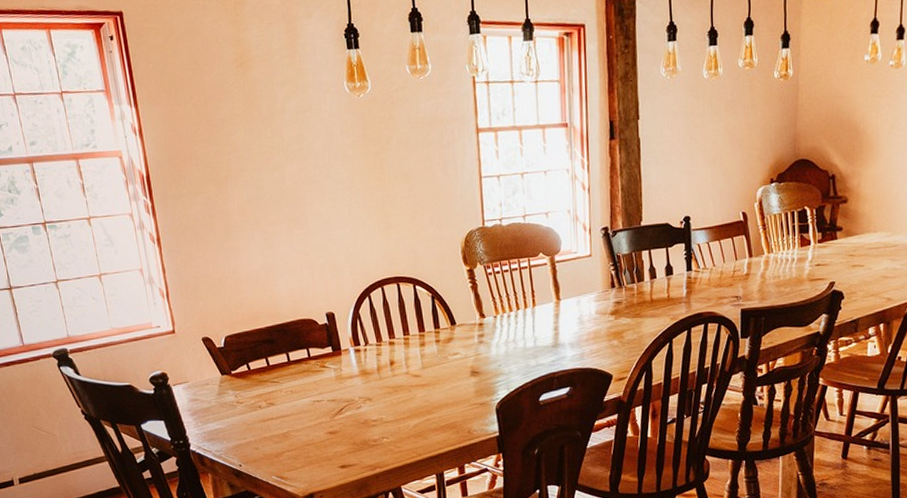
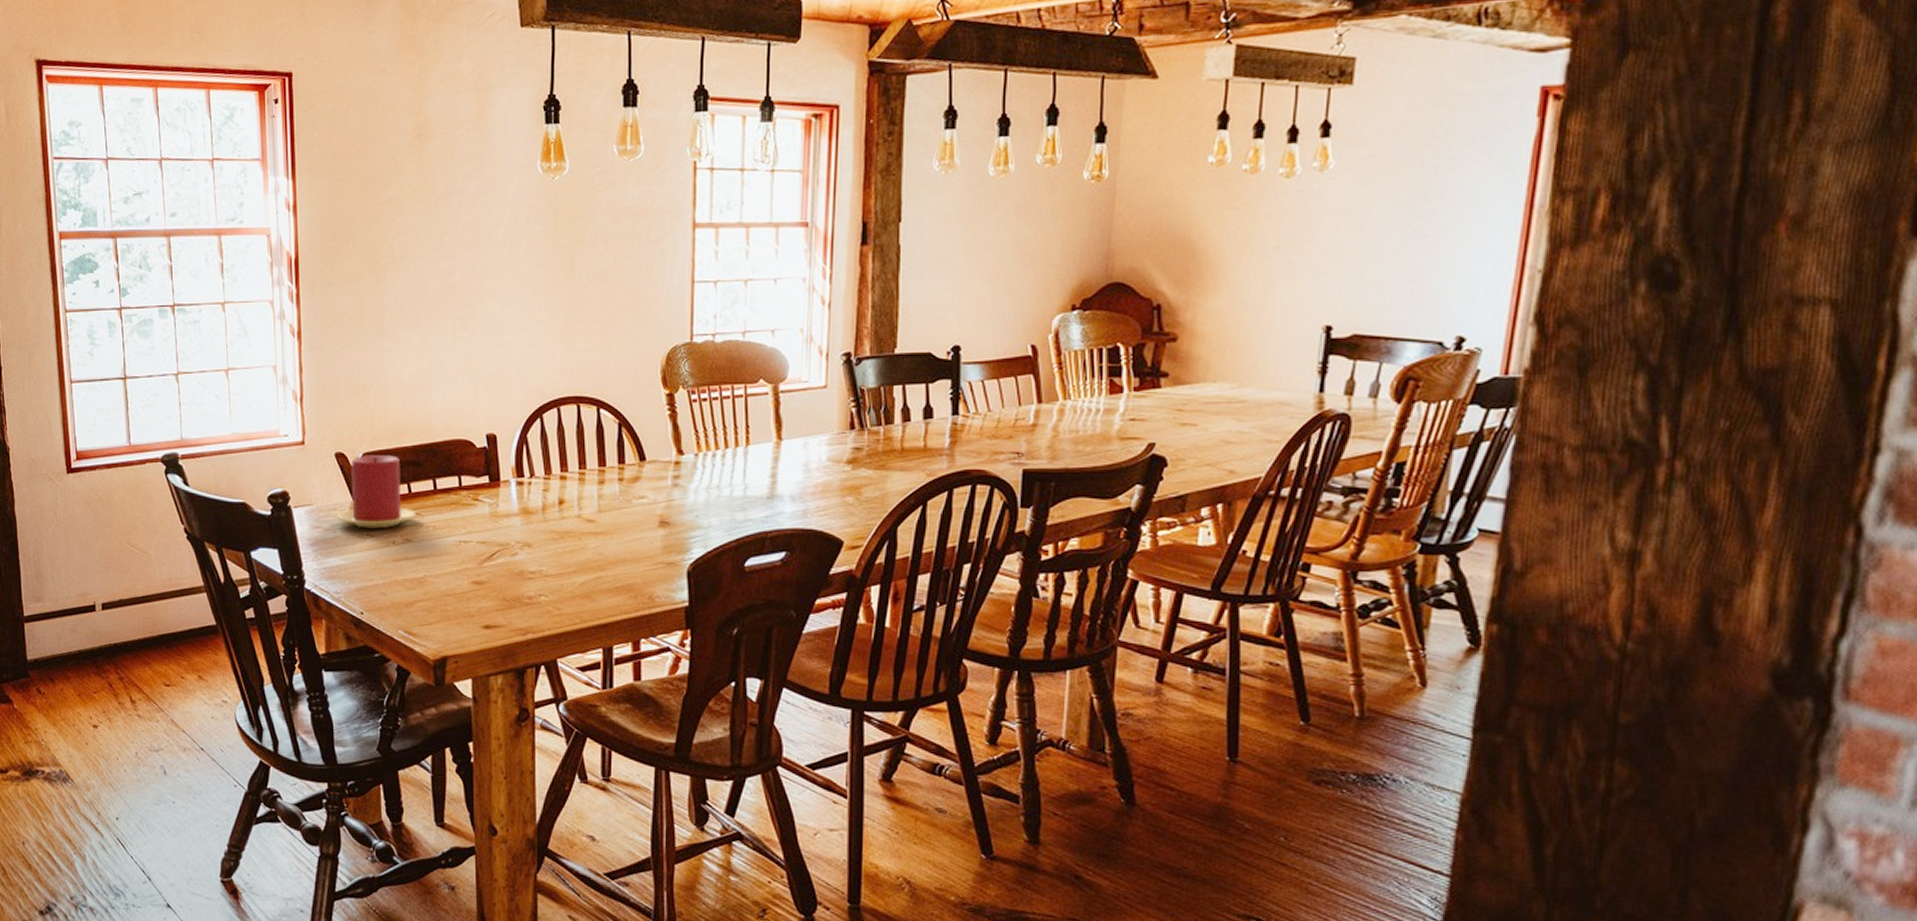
candle: none [210,336,276,398] -> present [337,455,417,529]

